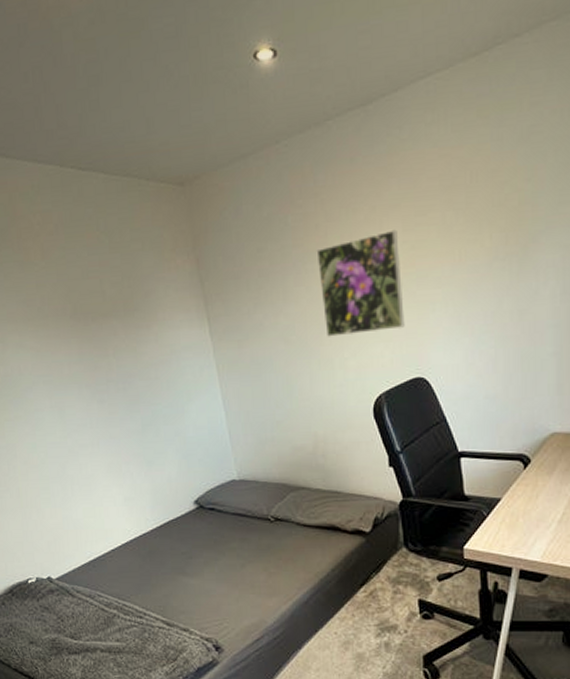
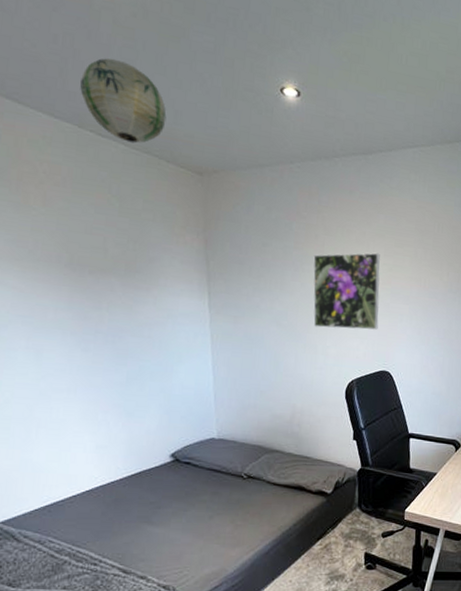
paper lantern: none [54,79,140,169] -> present [80,58,167,144]

